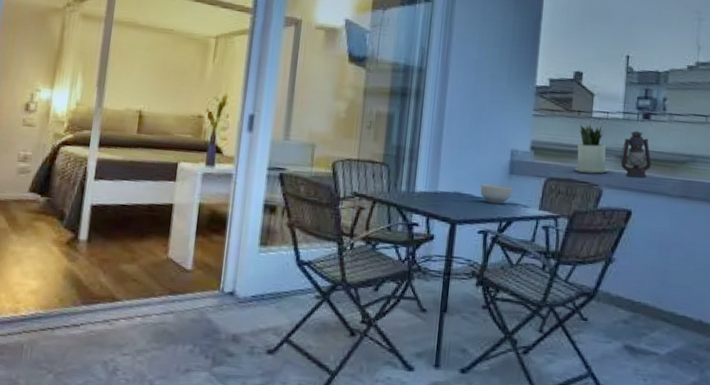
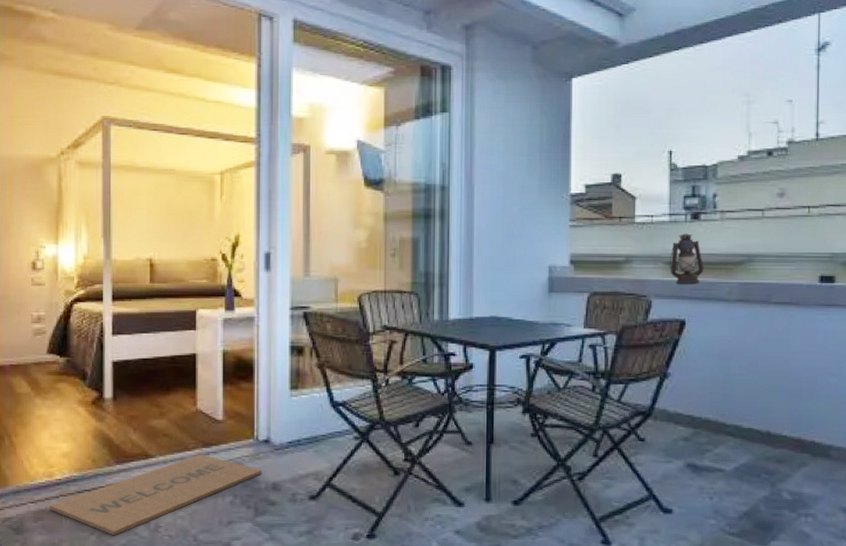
doormat: none [11,301,224,376] -> present [50,454,262,536]
bowl: present [480,184,512,205] -> none [518,305,553,326]
planter: present [575,124,608,174] -> none [620,230,657,285]

